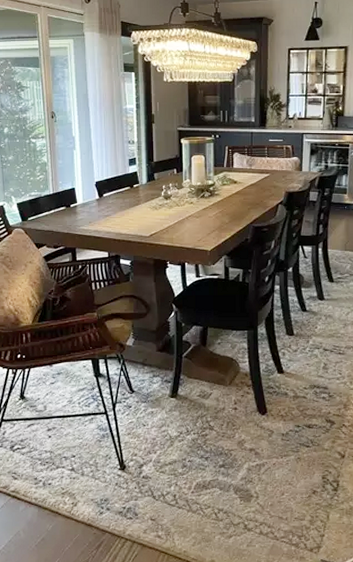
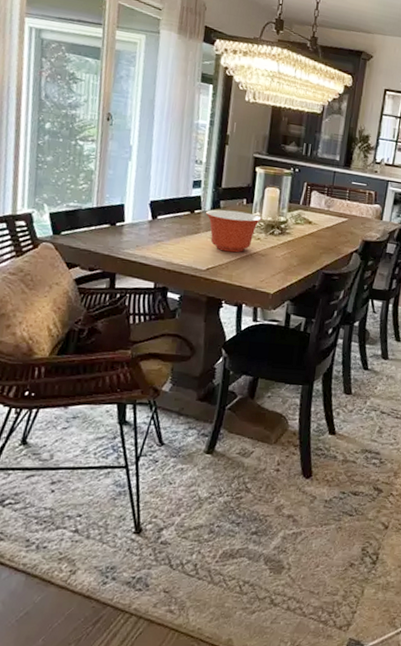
mixing bowl: none [143,180,192,218] -> present [206,209,262,253]

